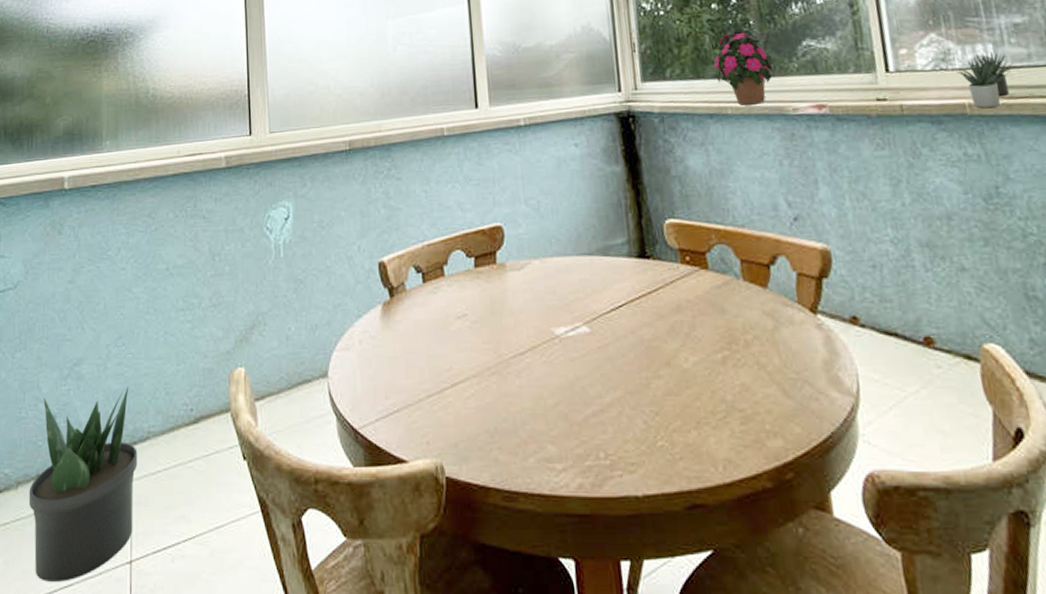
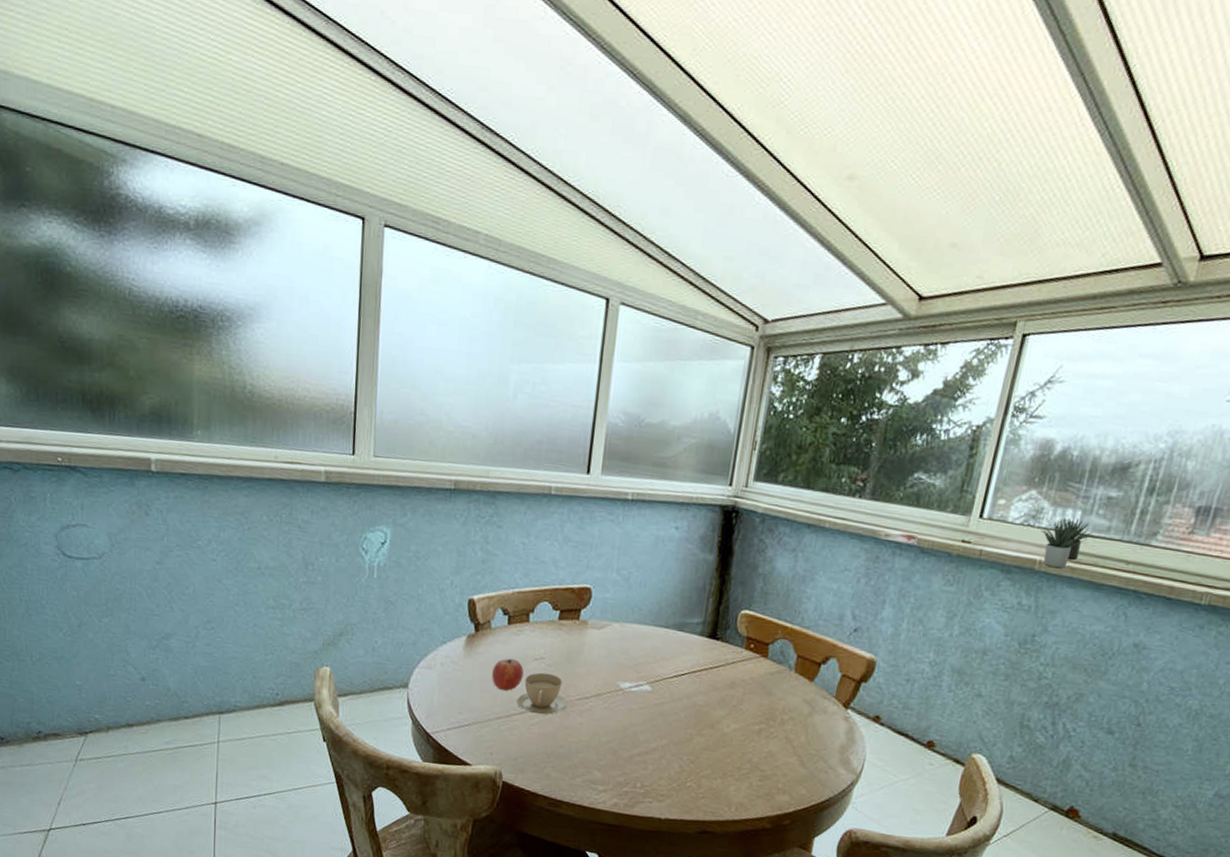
planter: present [28,386,138,582] -> none [119,661,224,809]
fruit: none [413,321,448,361] -> present [491,658,524,691]
teacup: none [446,331,502,384] -> present [516,672,568,715]
potted flower: present [713,29,776,106] -> none [823,449,882,524]

